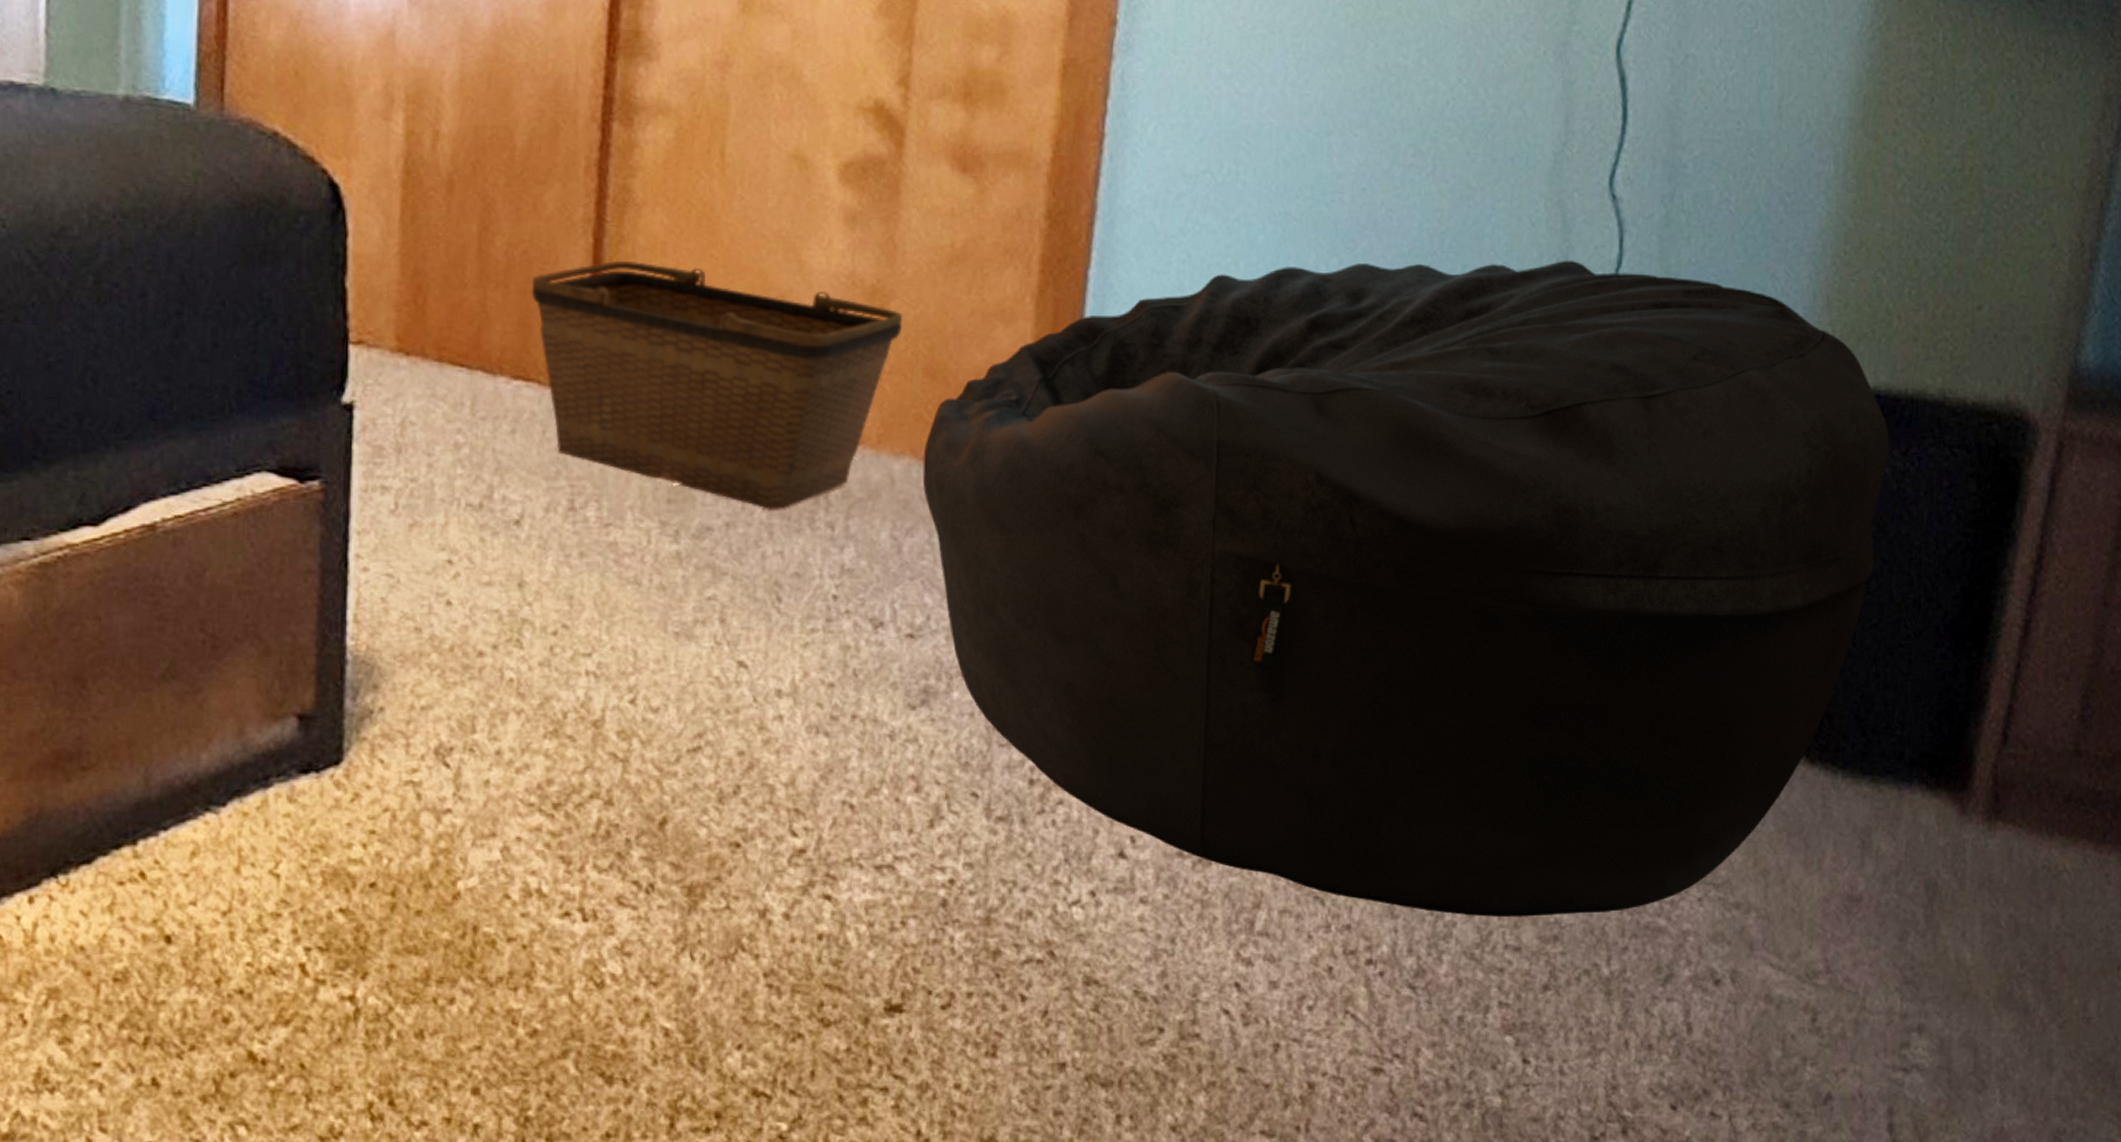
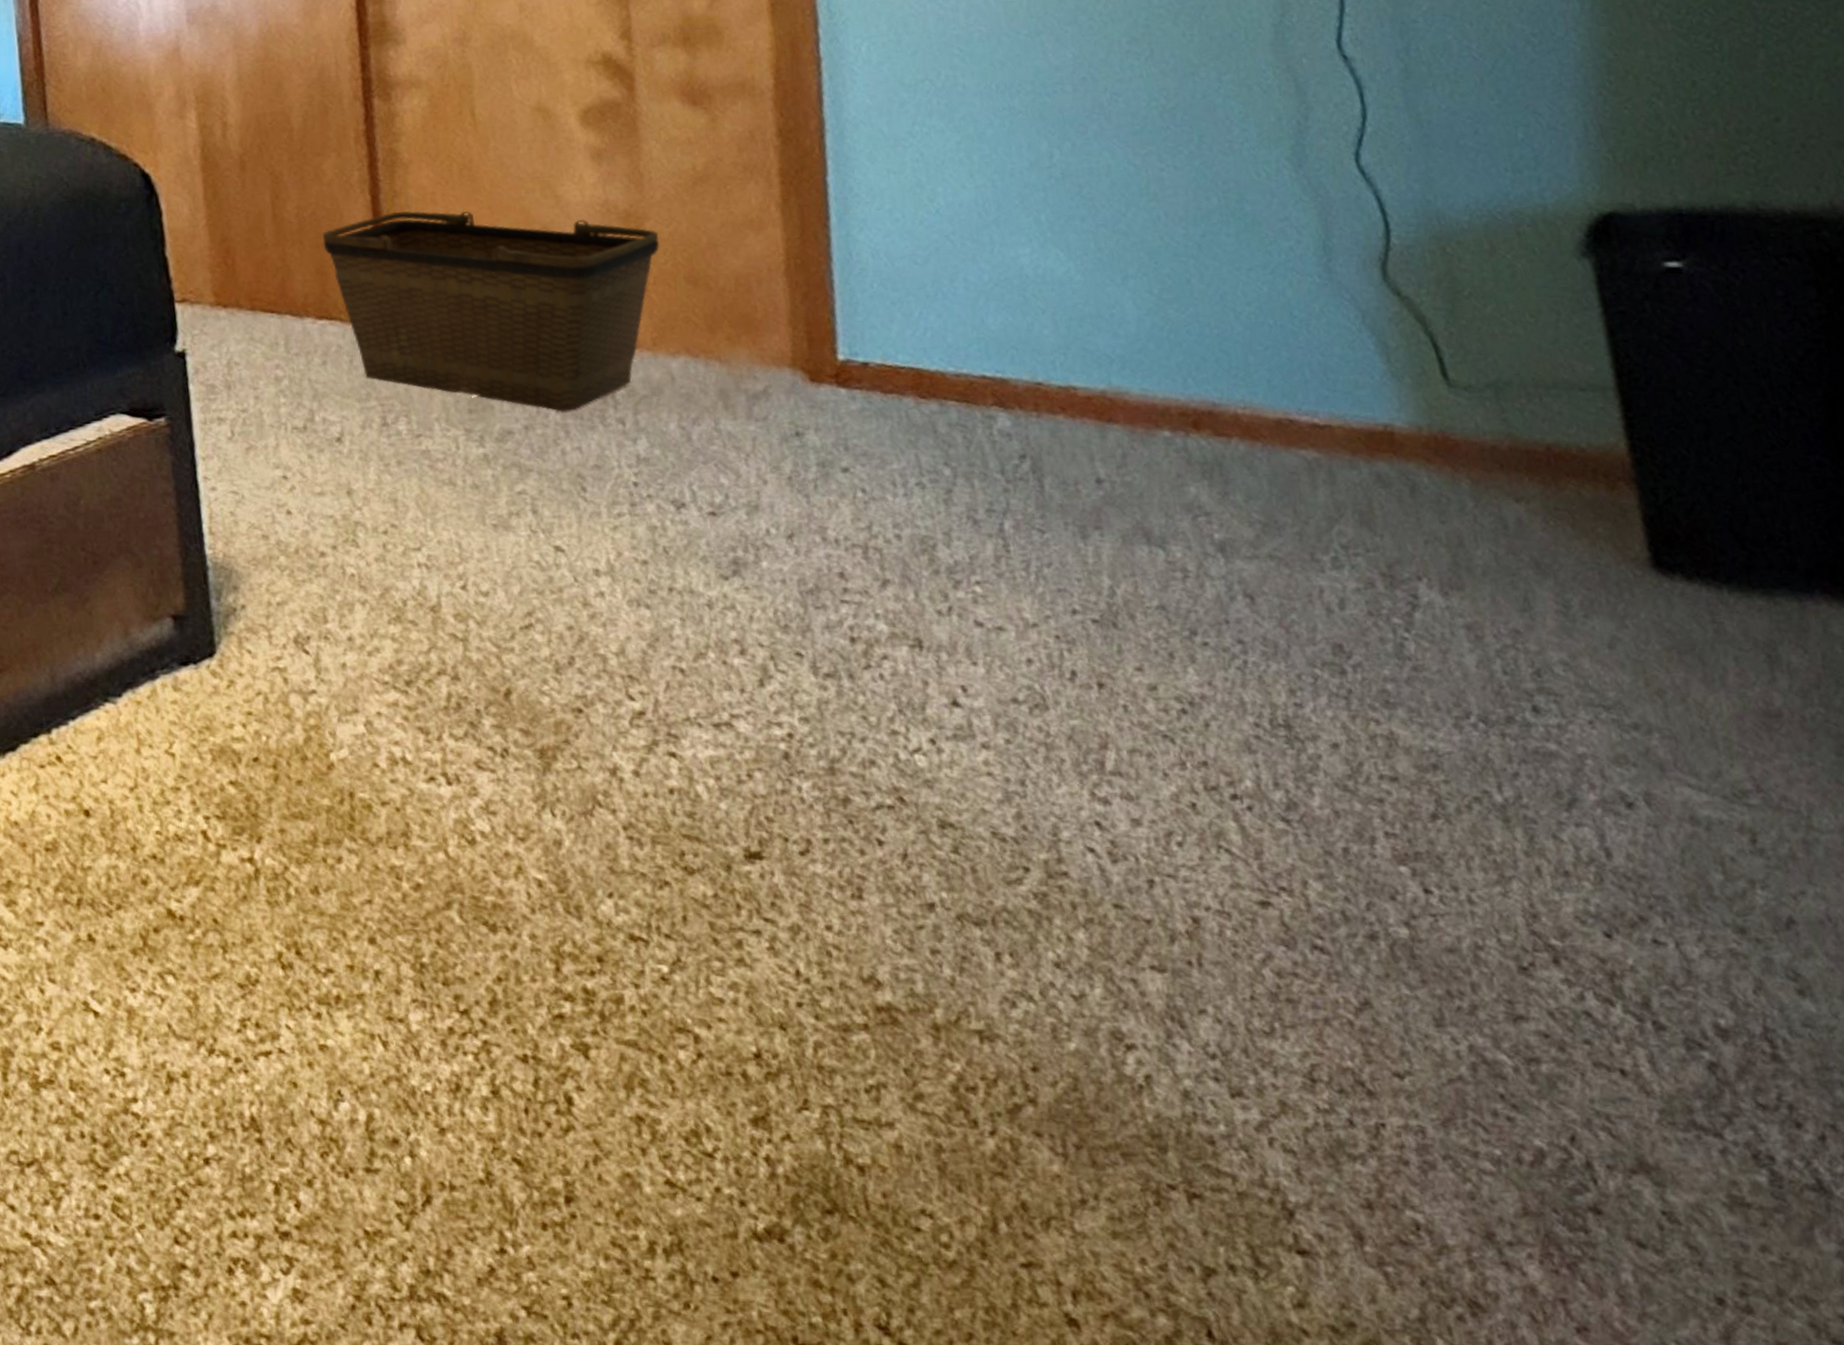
bean bag chair: present [922,260,1889,918] -> none [697,119,1716,749]

